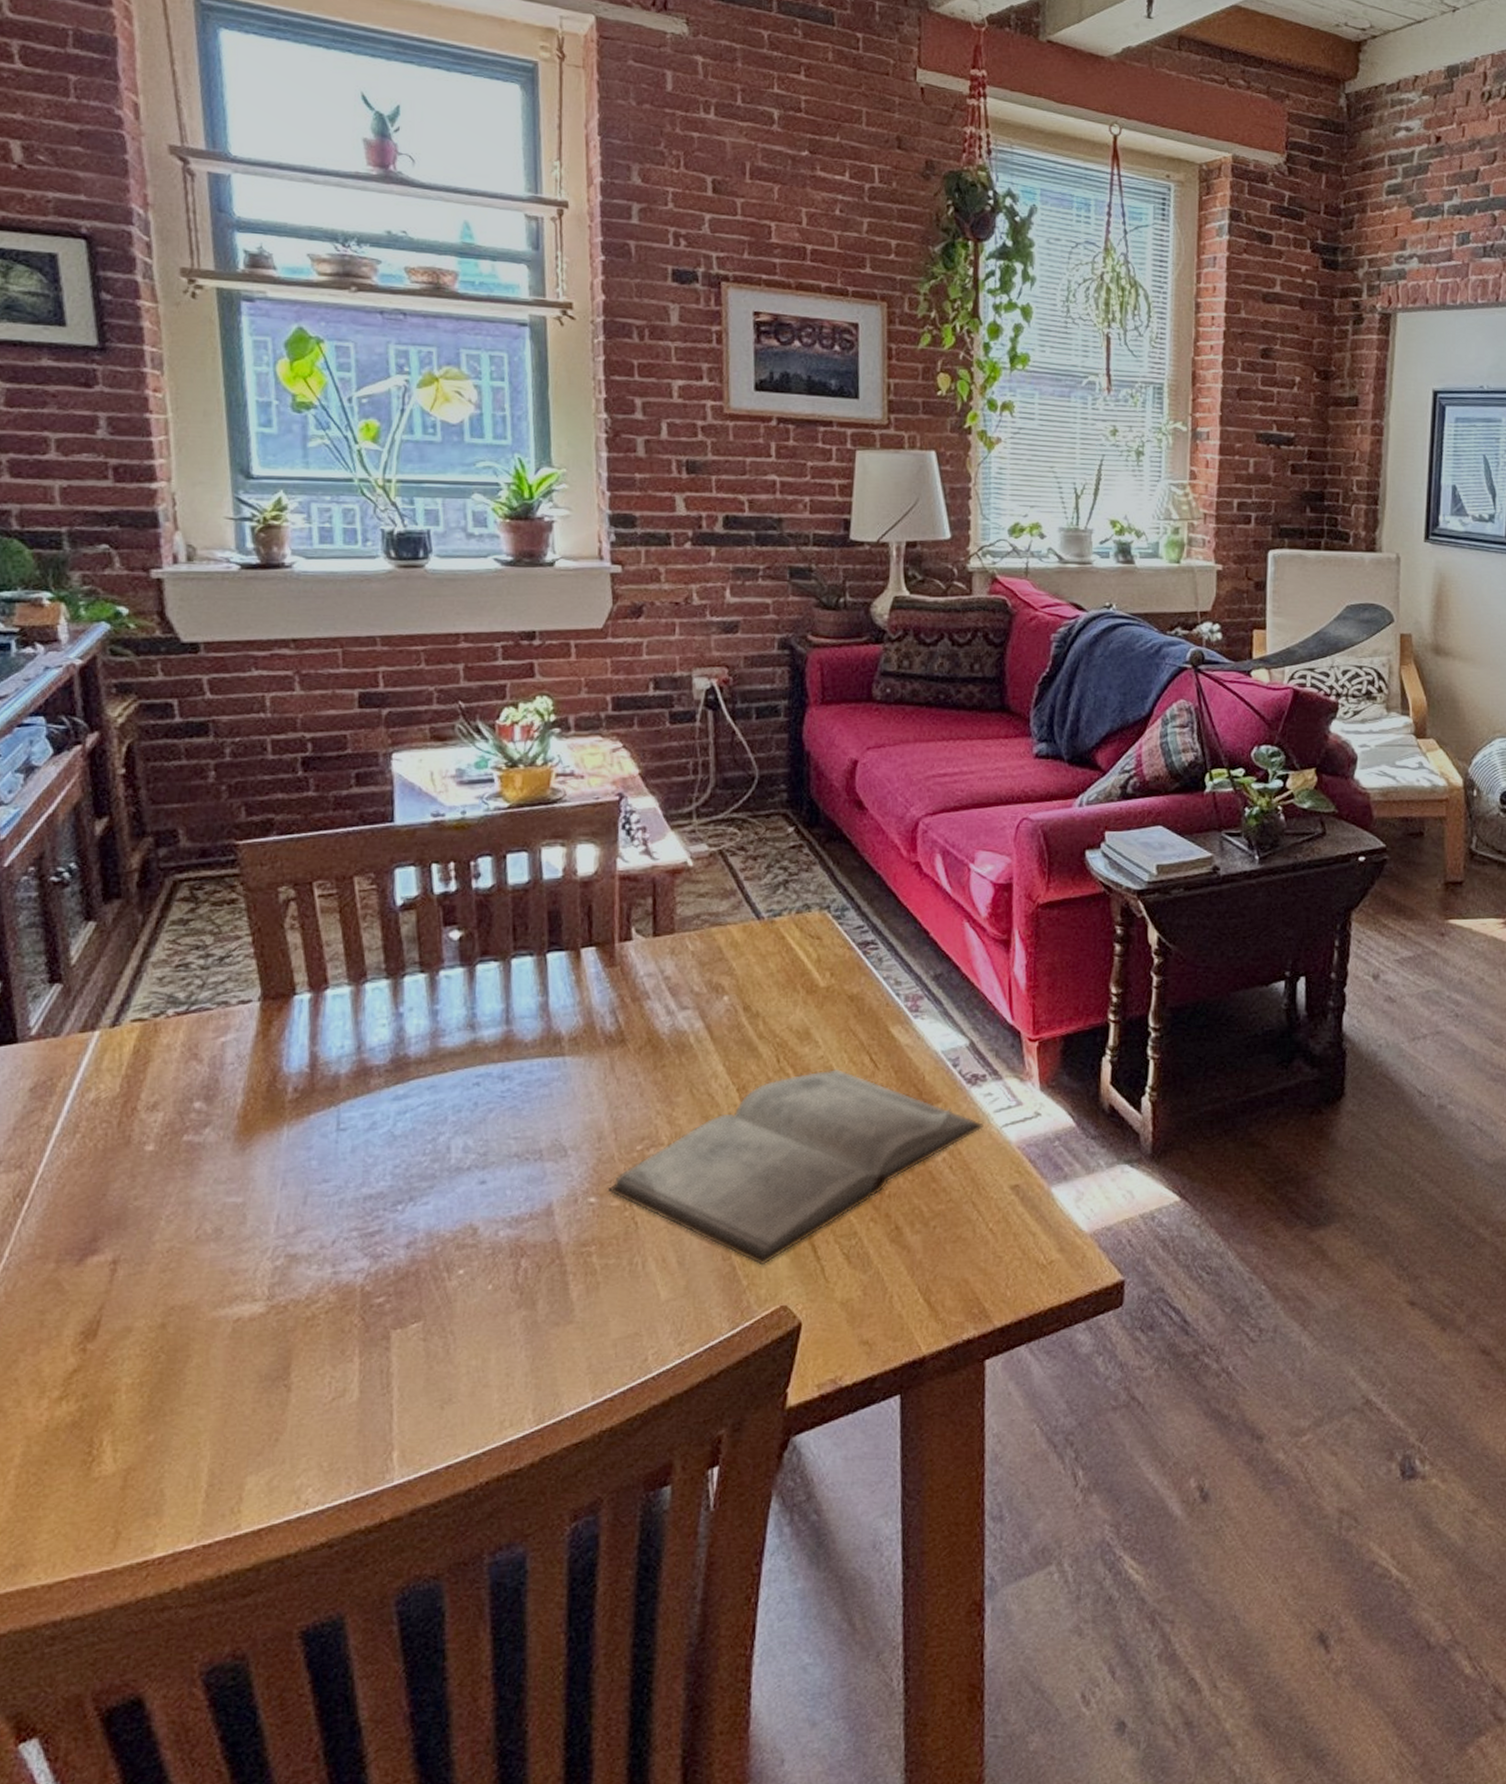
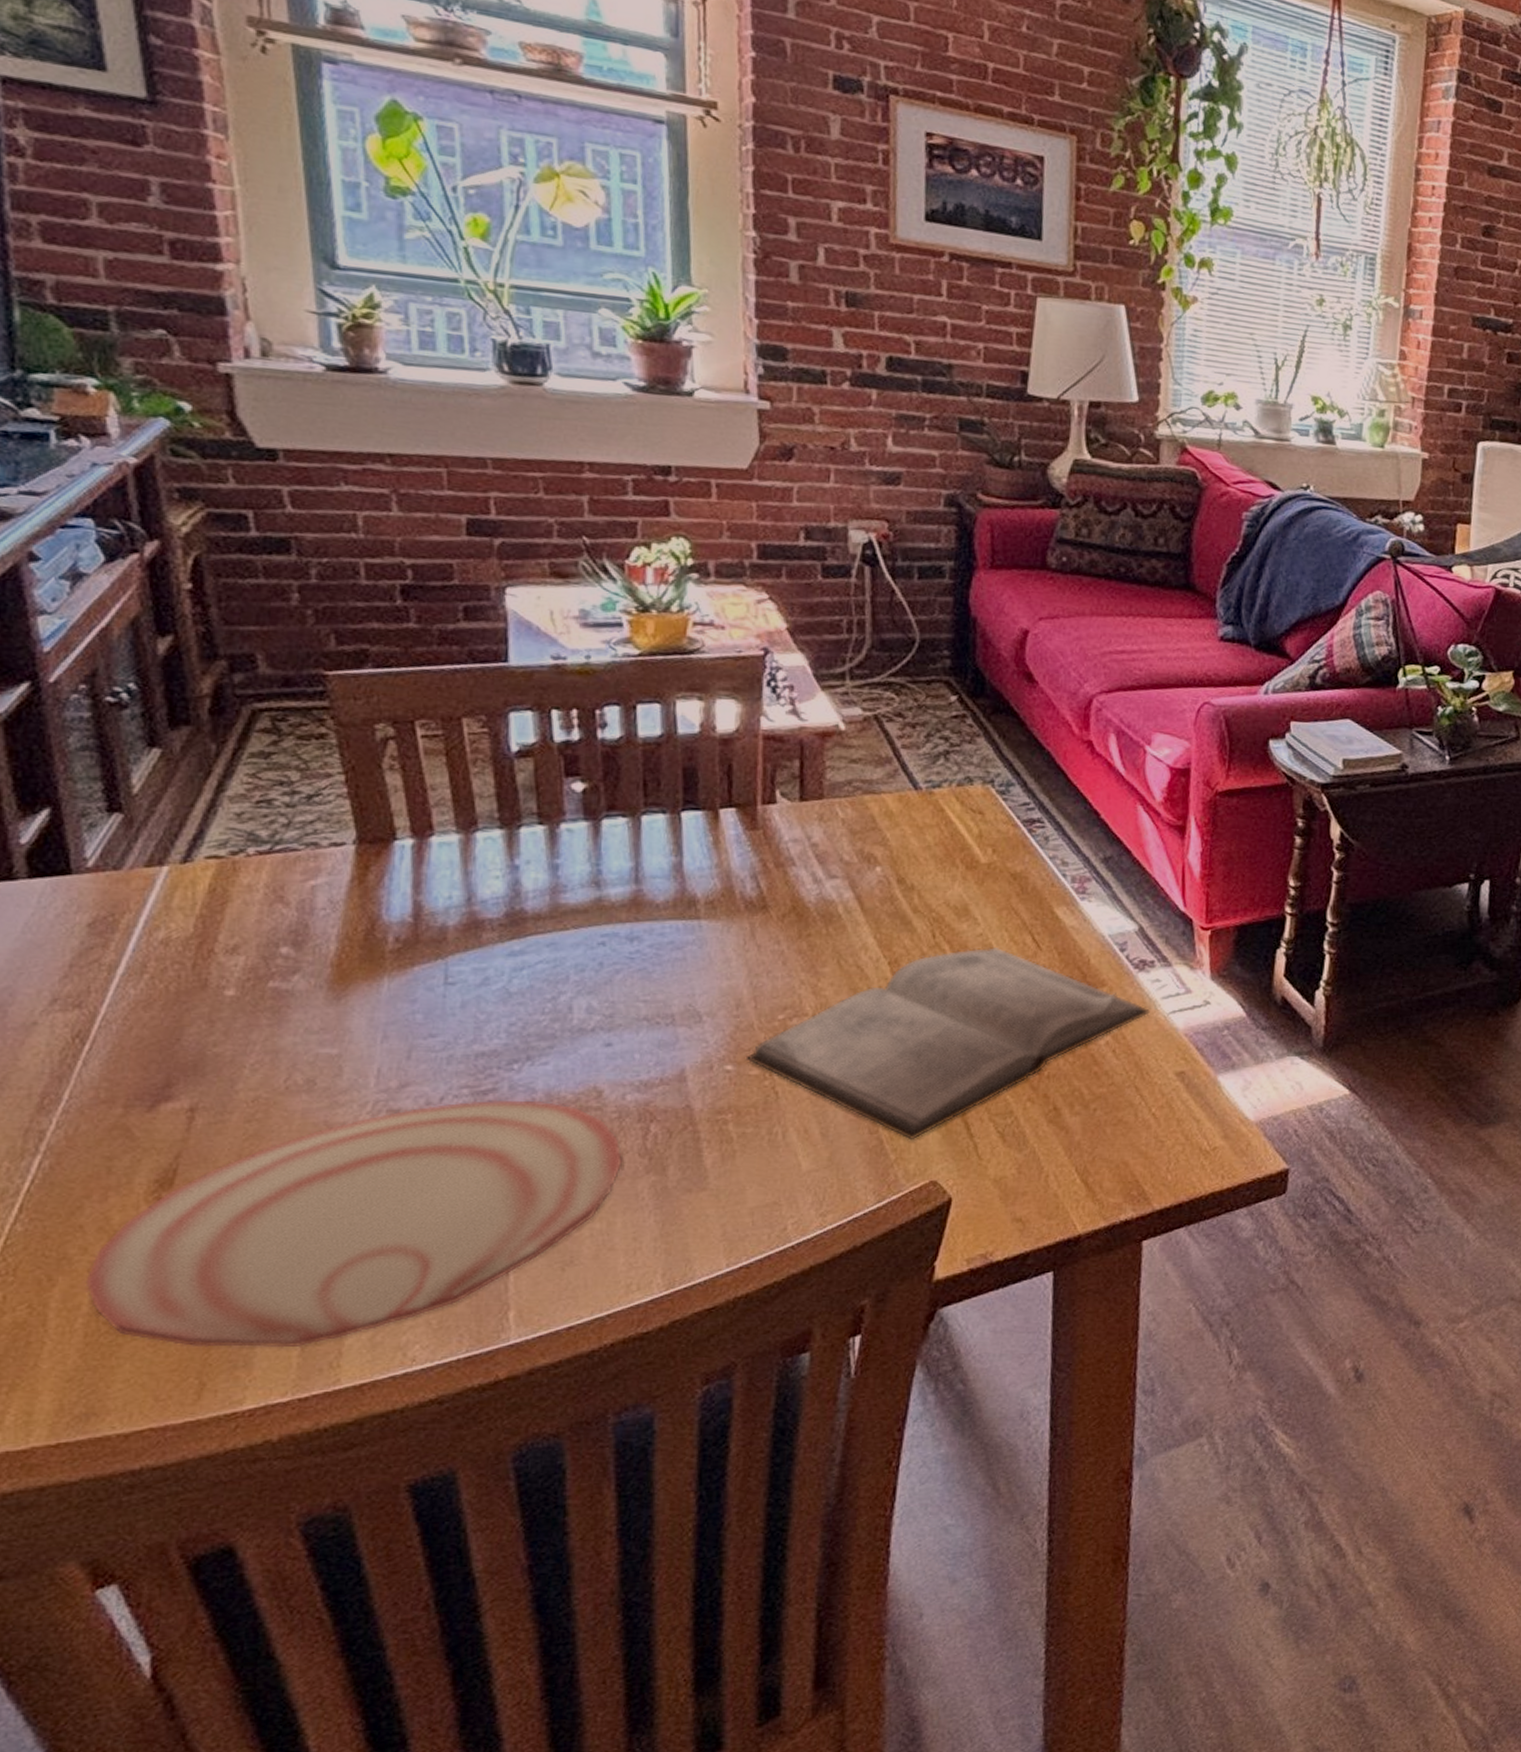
plate: none [18,1240,497,1496] -> present [85,1099,624,1348]

